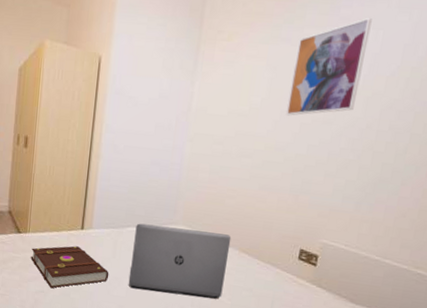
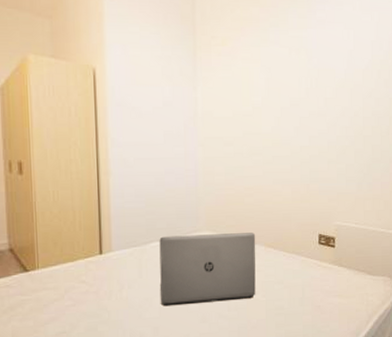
book: present [31,246,109,288] -> none [44,273,138,325]
wall art: present [285,17,372,116] -> none [285,19,343,112]

